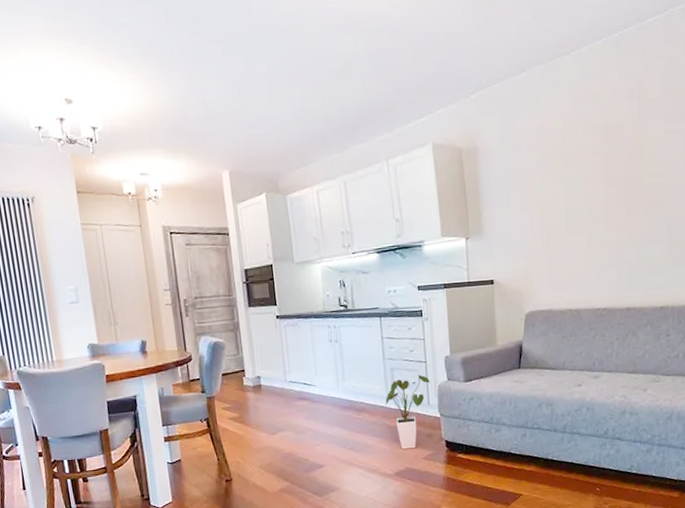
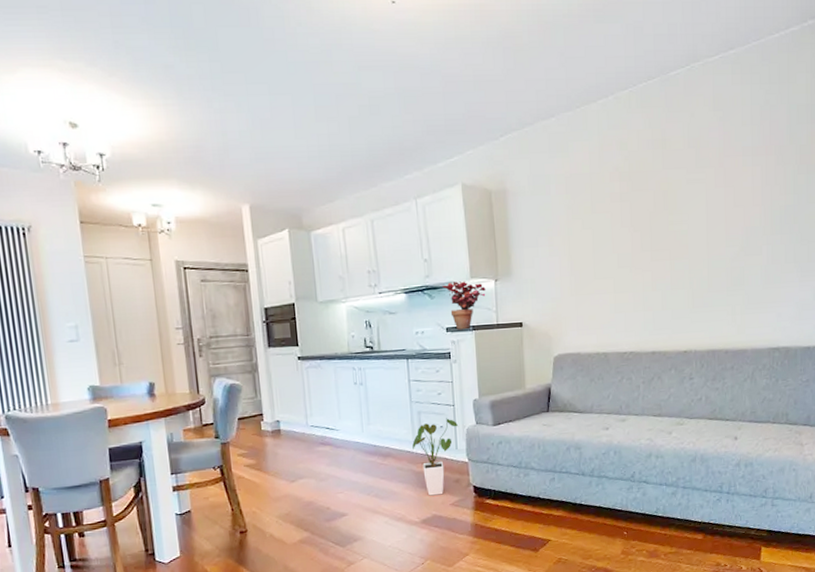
potted plant: none [414,240,457,289] -> present [442,281,486,330]

